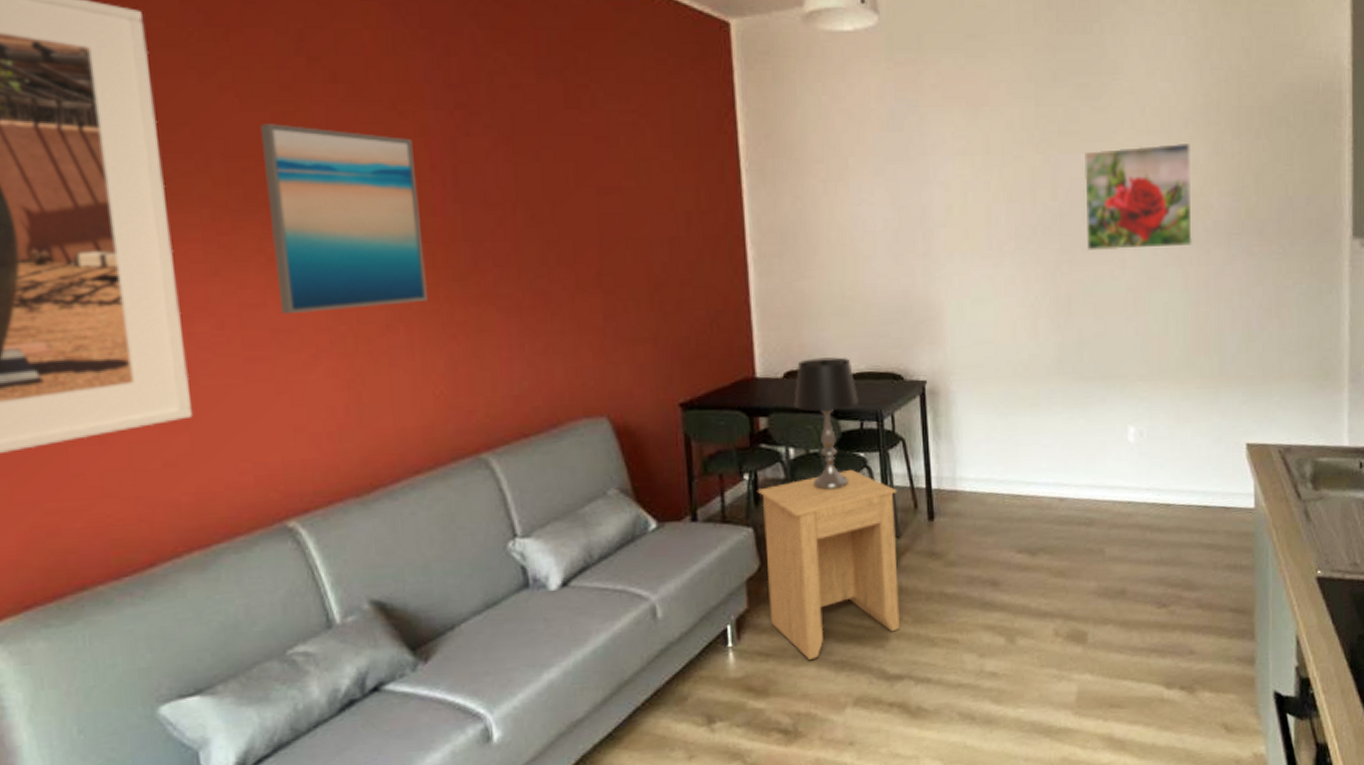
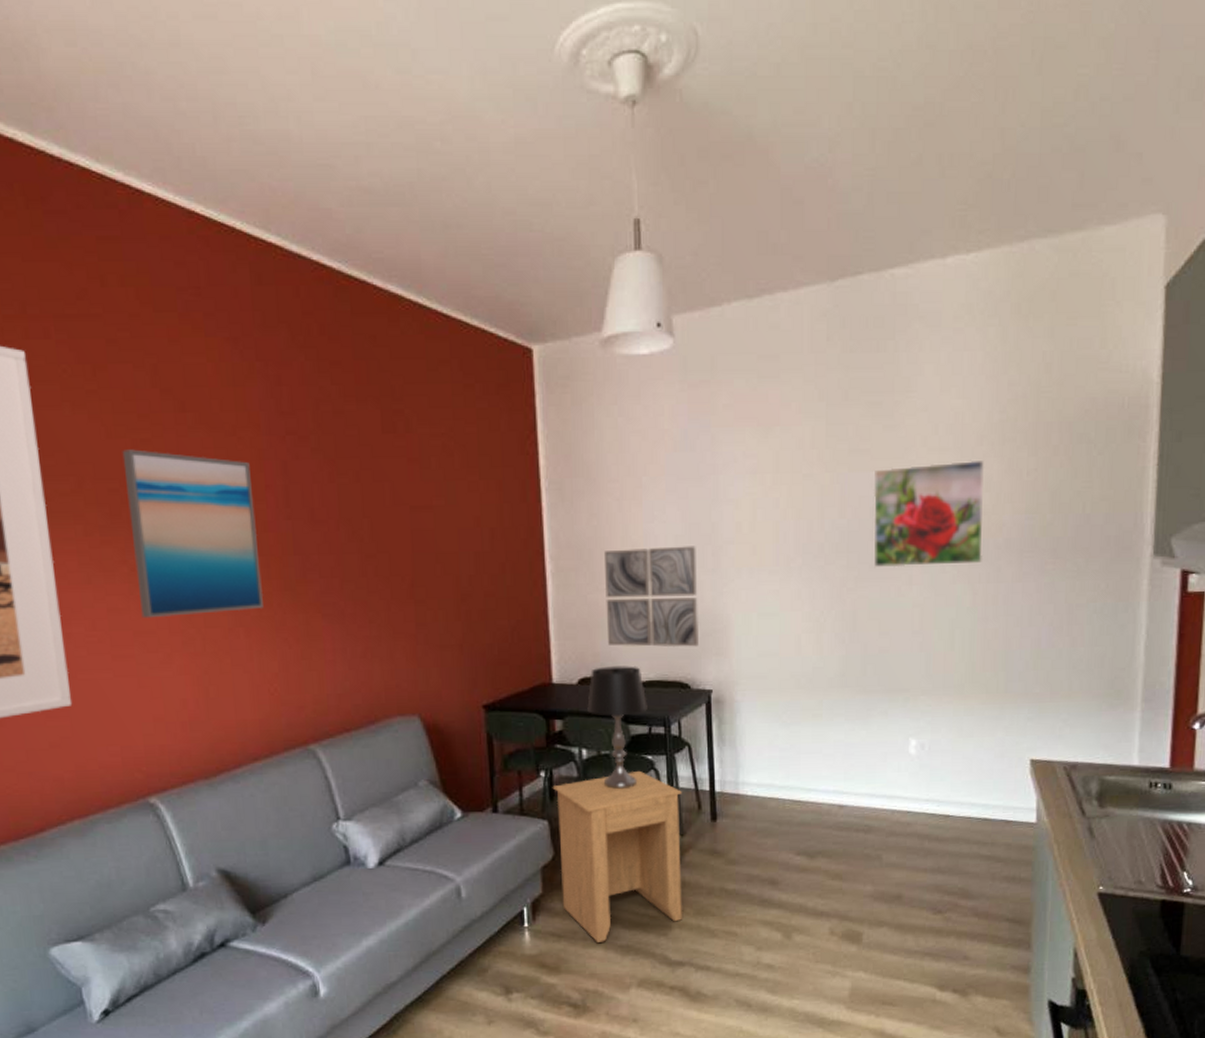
wall art: none [809,229,912,337] -> present [603,546,700,648]

